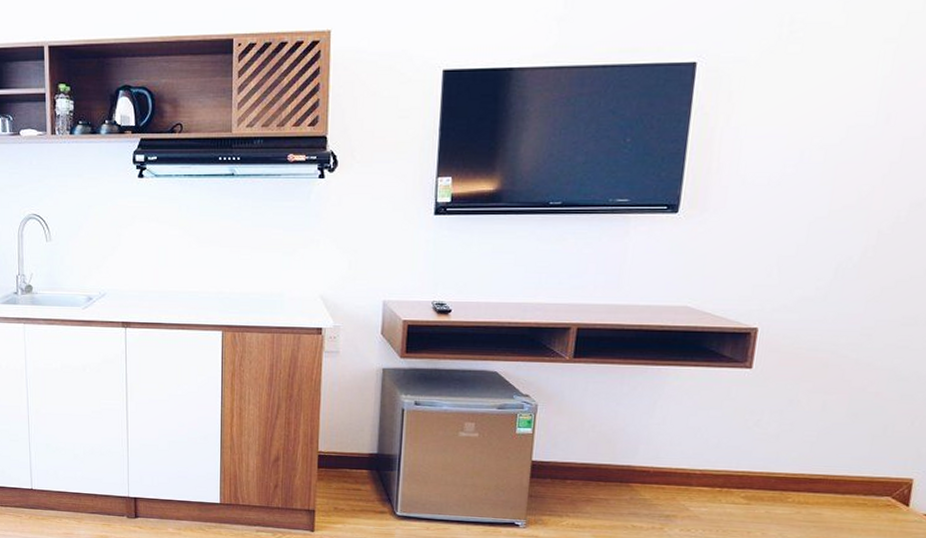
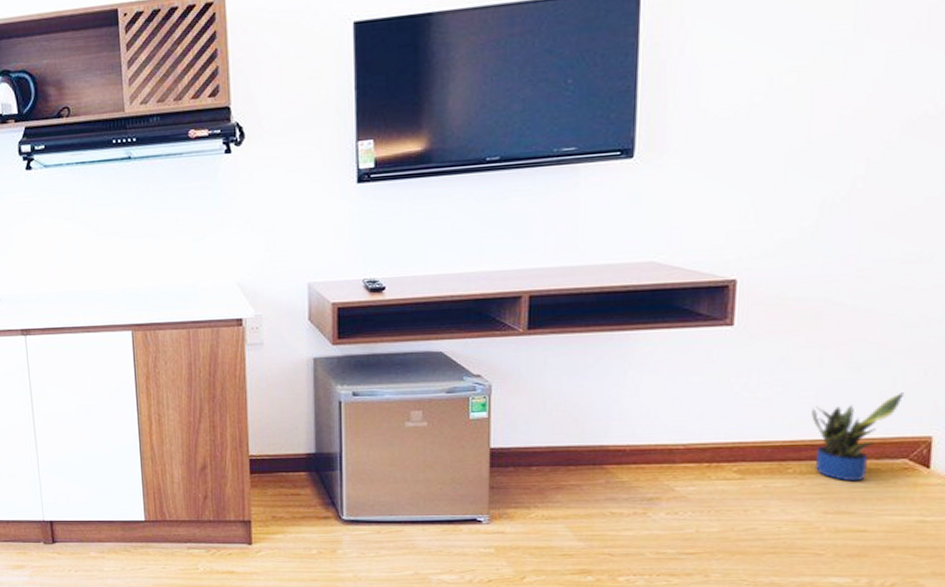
potted plant: none [811,438,892,514] -> present [811,392,904,482]

